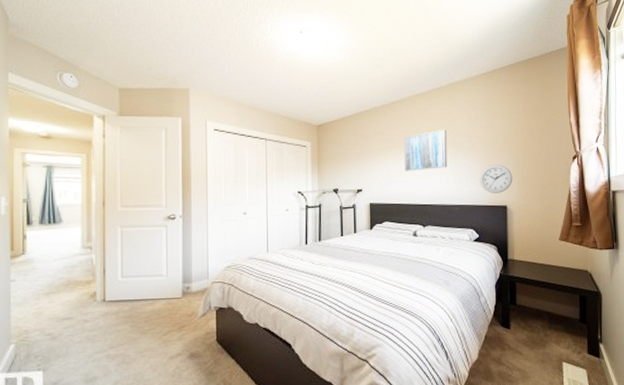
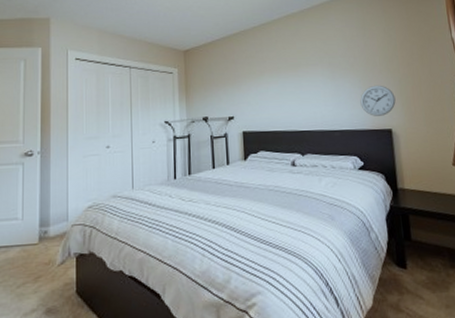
wall art: present [404,129,447,171] -> none [277,50,324,96]

